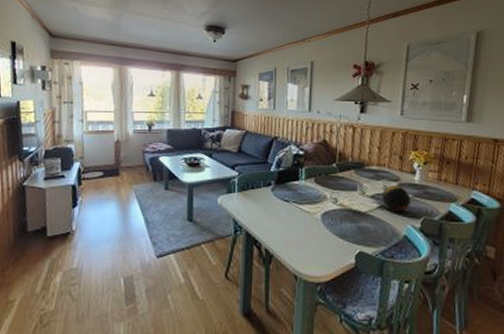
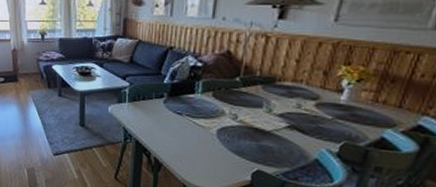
decorative orb: present [381,185,411,212] -> none [292,104,332,134]

